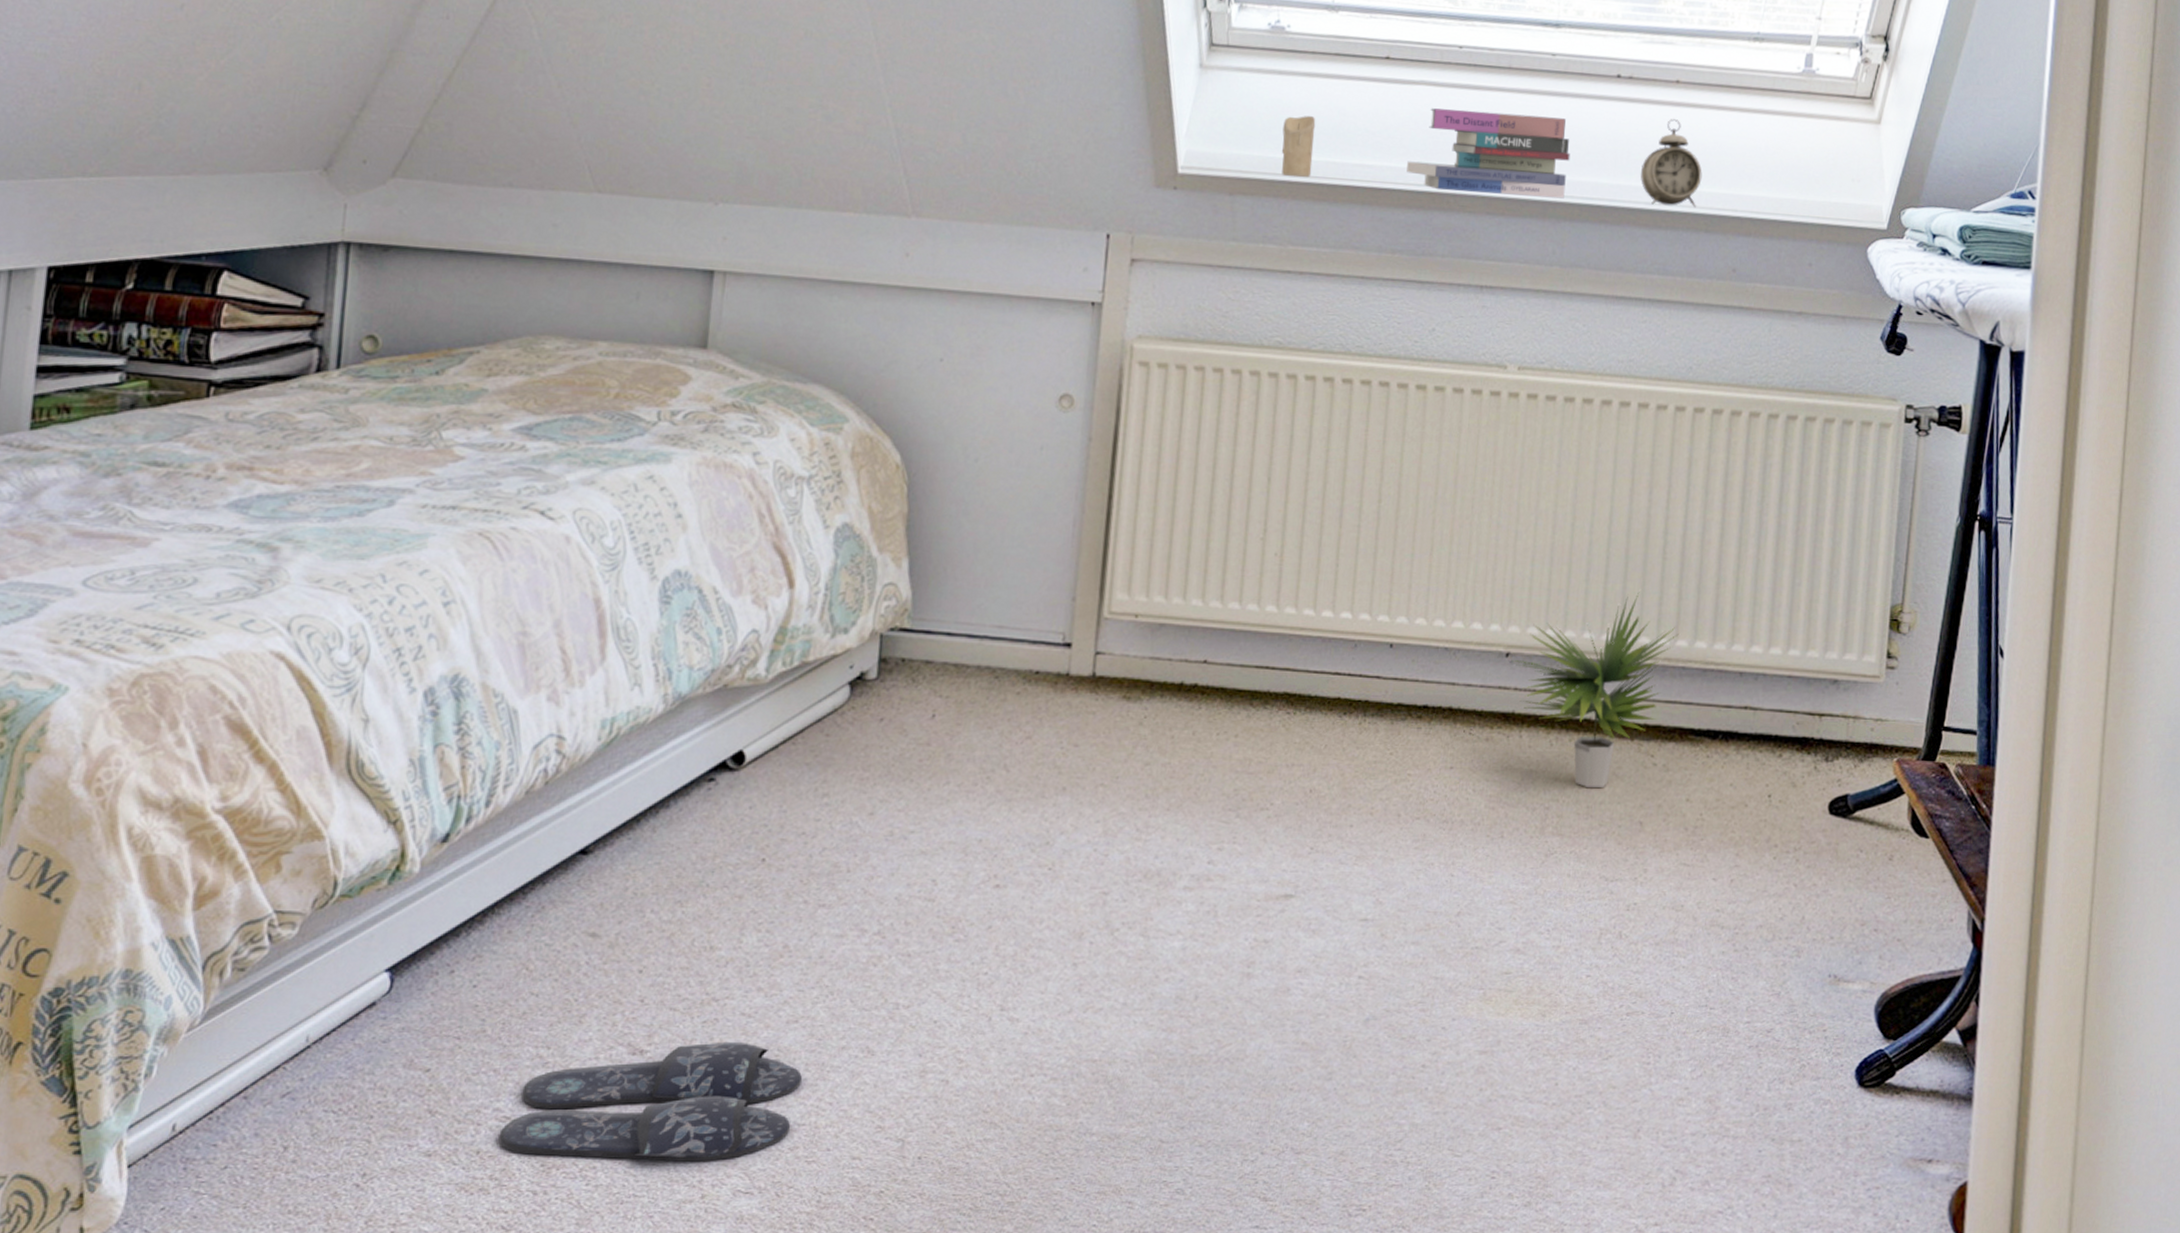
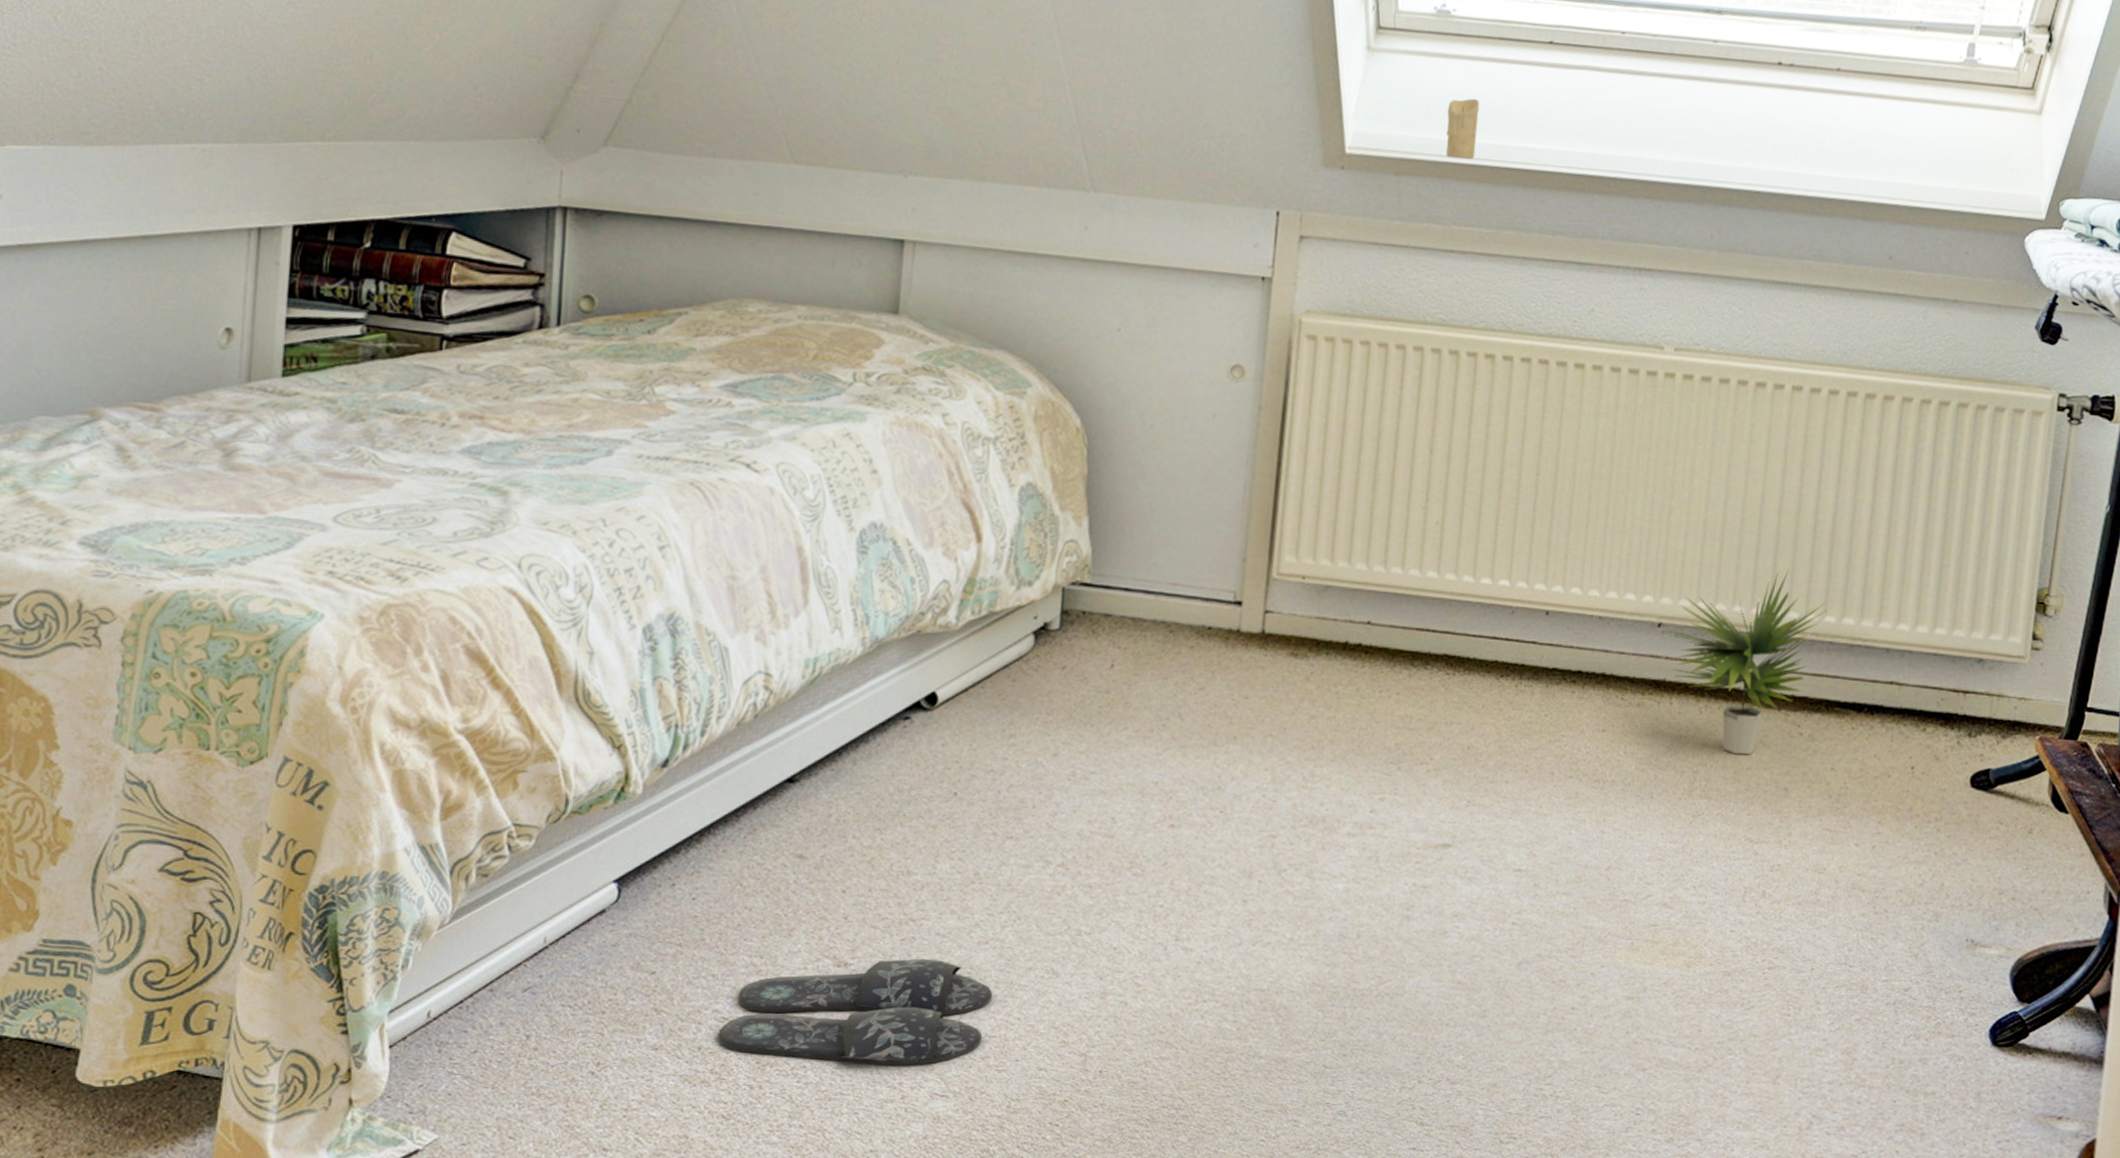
books: present [1406,108,1571,199] -> none [1568,93,1730,184]
alarm clock: present [1640,118,1702,208] -> none [1799,106,1861,195]

